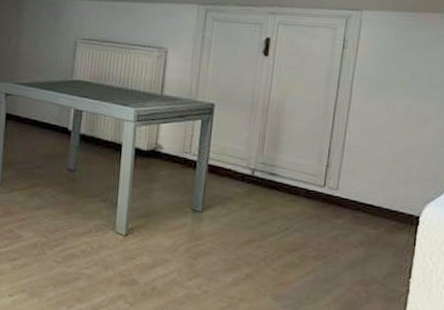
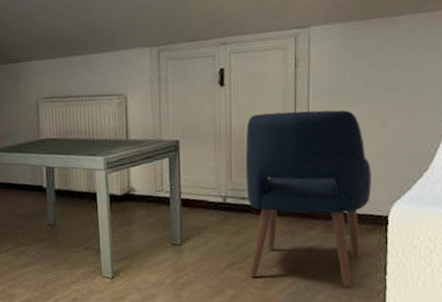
chair: none [268,90,408,284] -> present [245,110,371,286]

